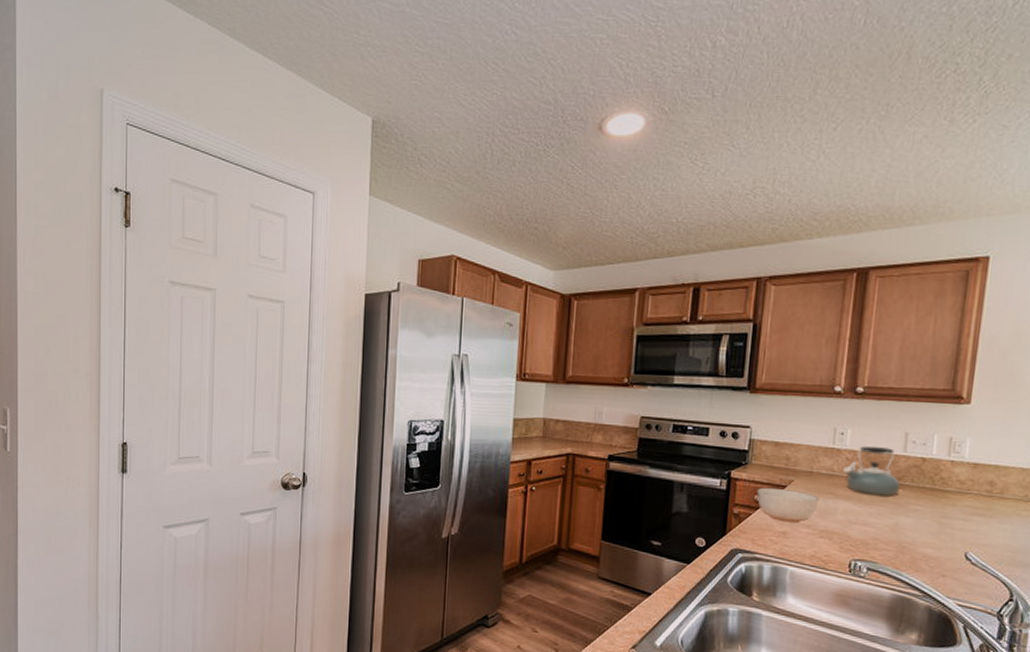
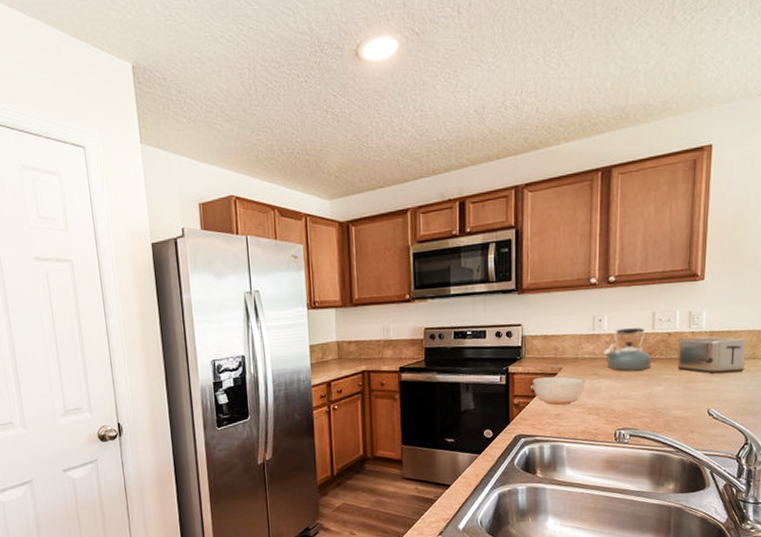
toaster: none [931,467,1017,516] -> present [677,337,746,375]

